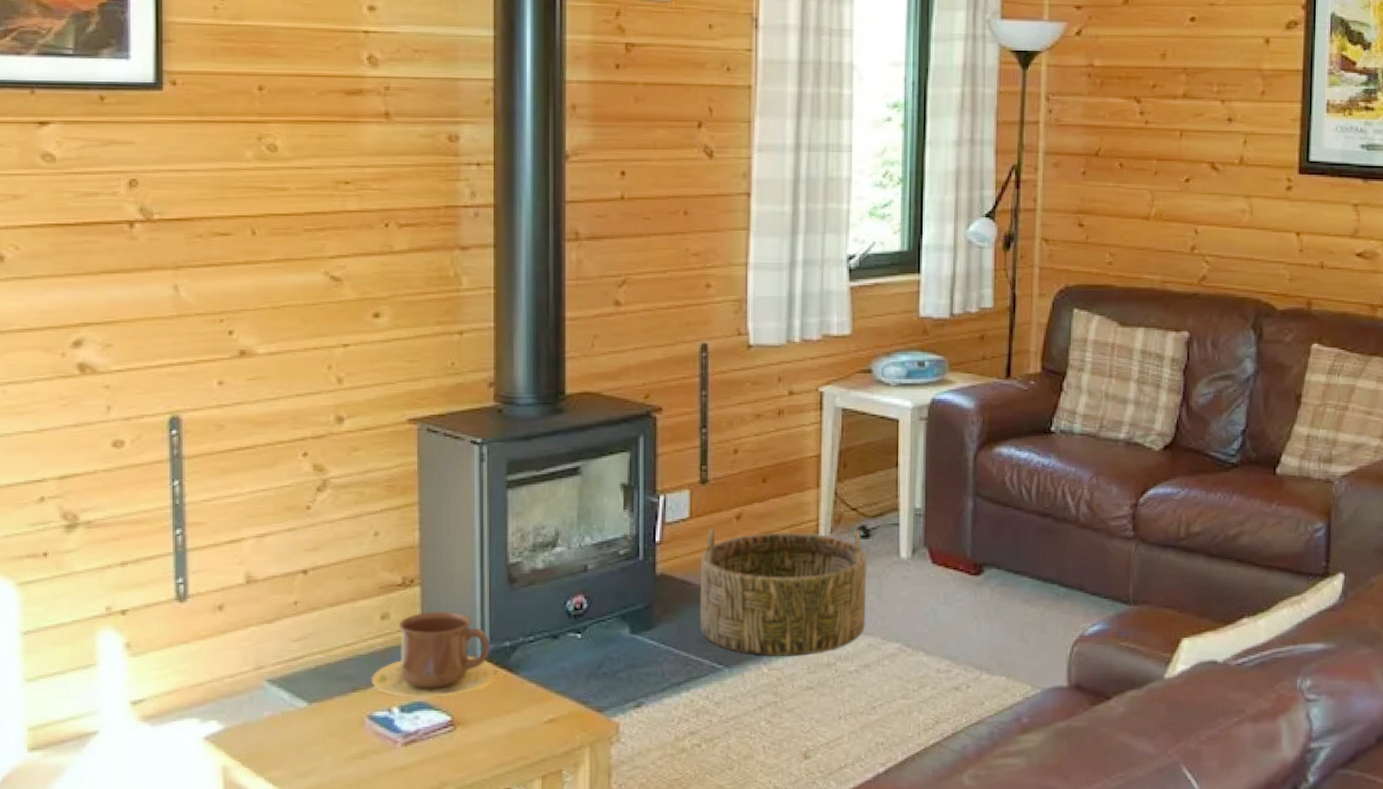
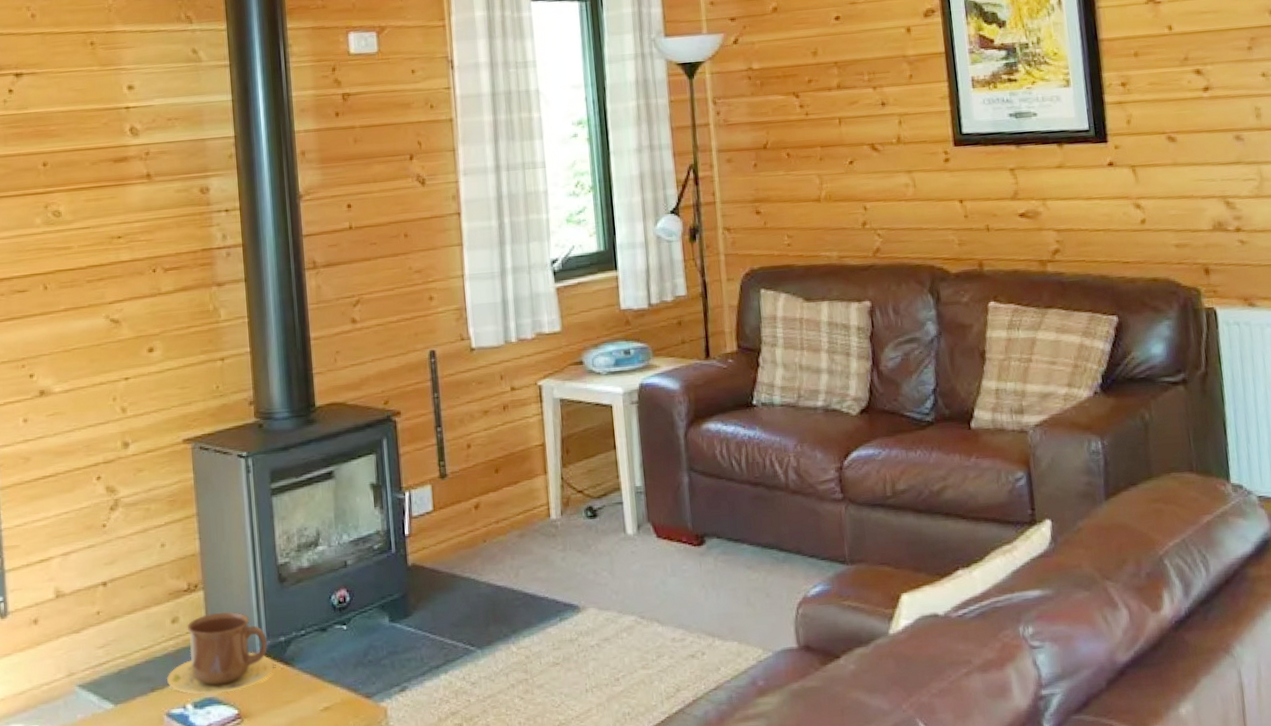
basket: present [699,528,867,656] -> none [446,510,602,635]

